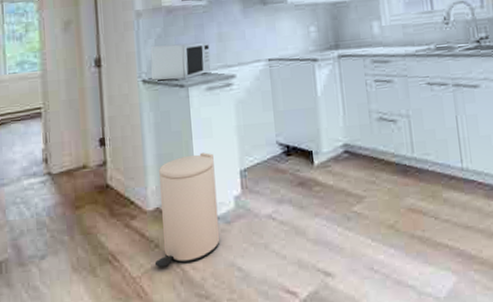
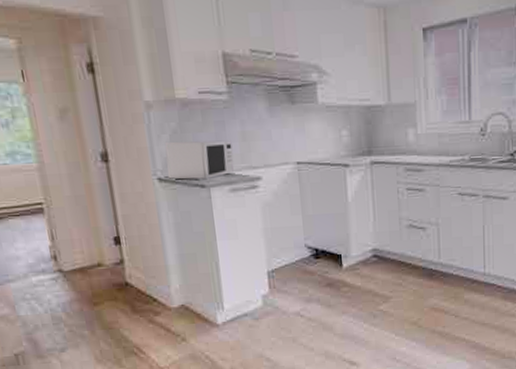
pedal bin: present [154,152,220,269] -> none [182,253,248,360]

